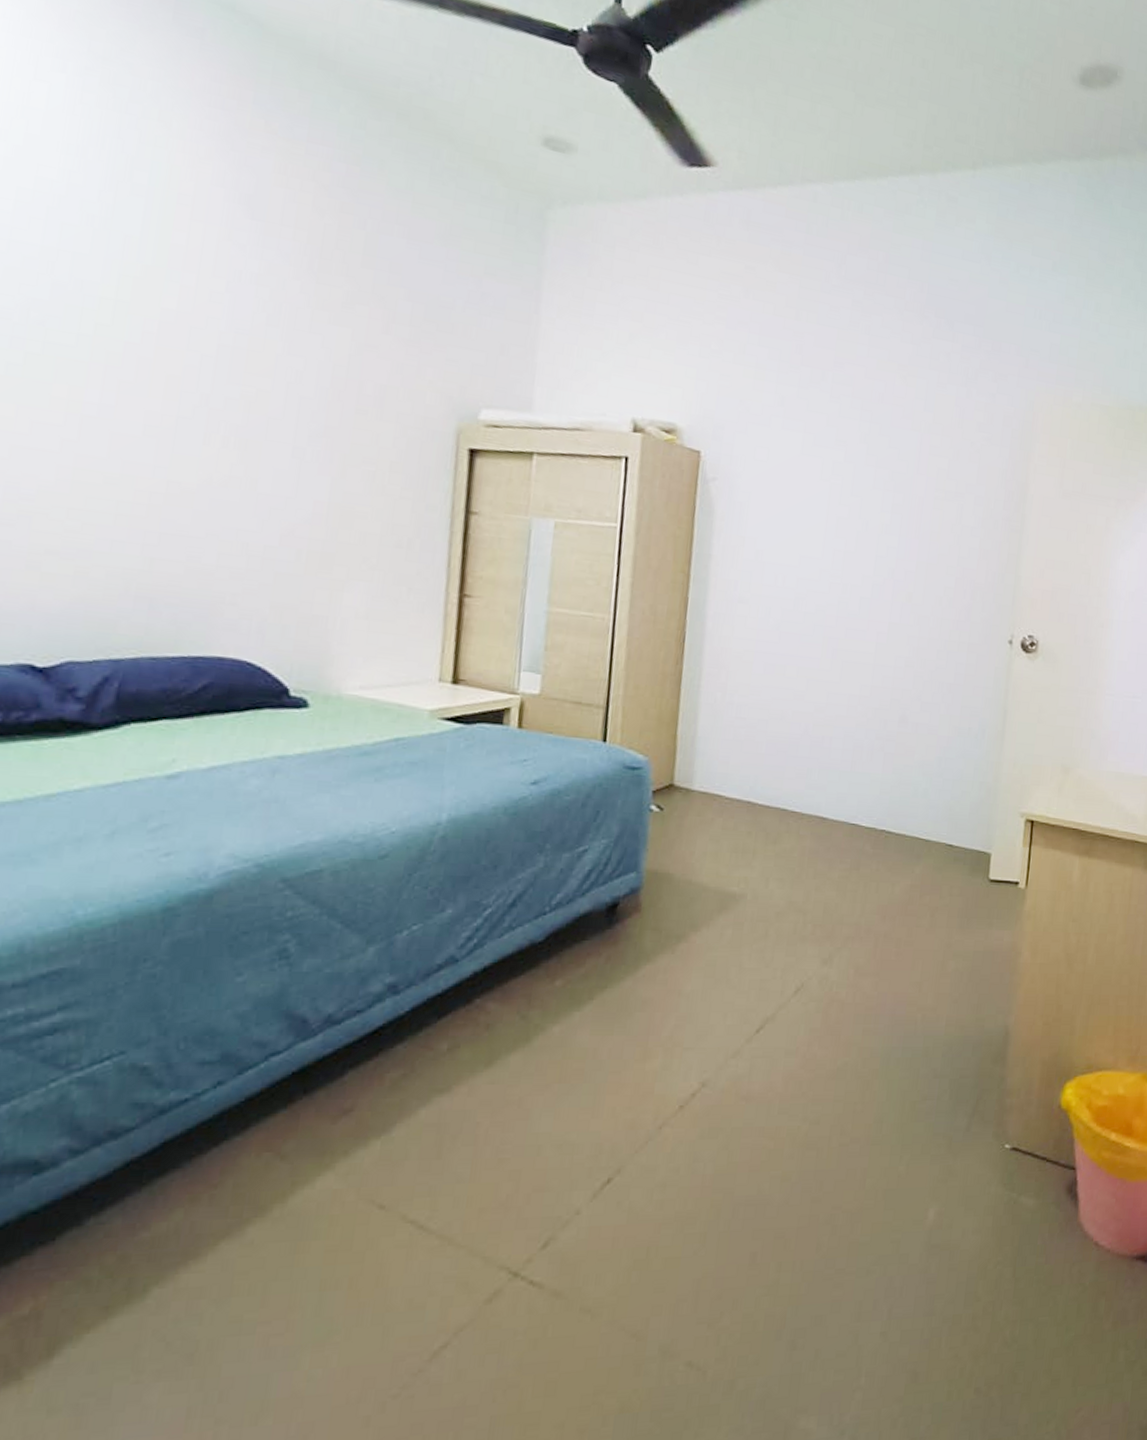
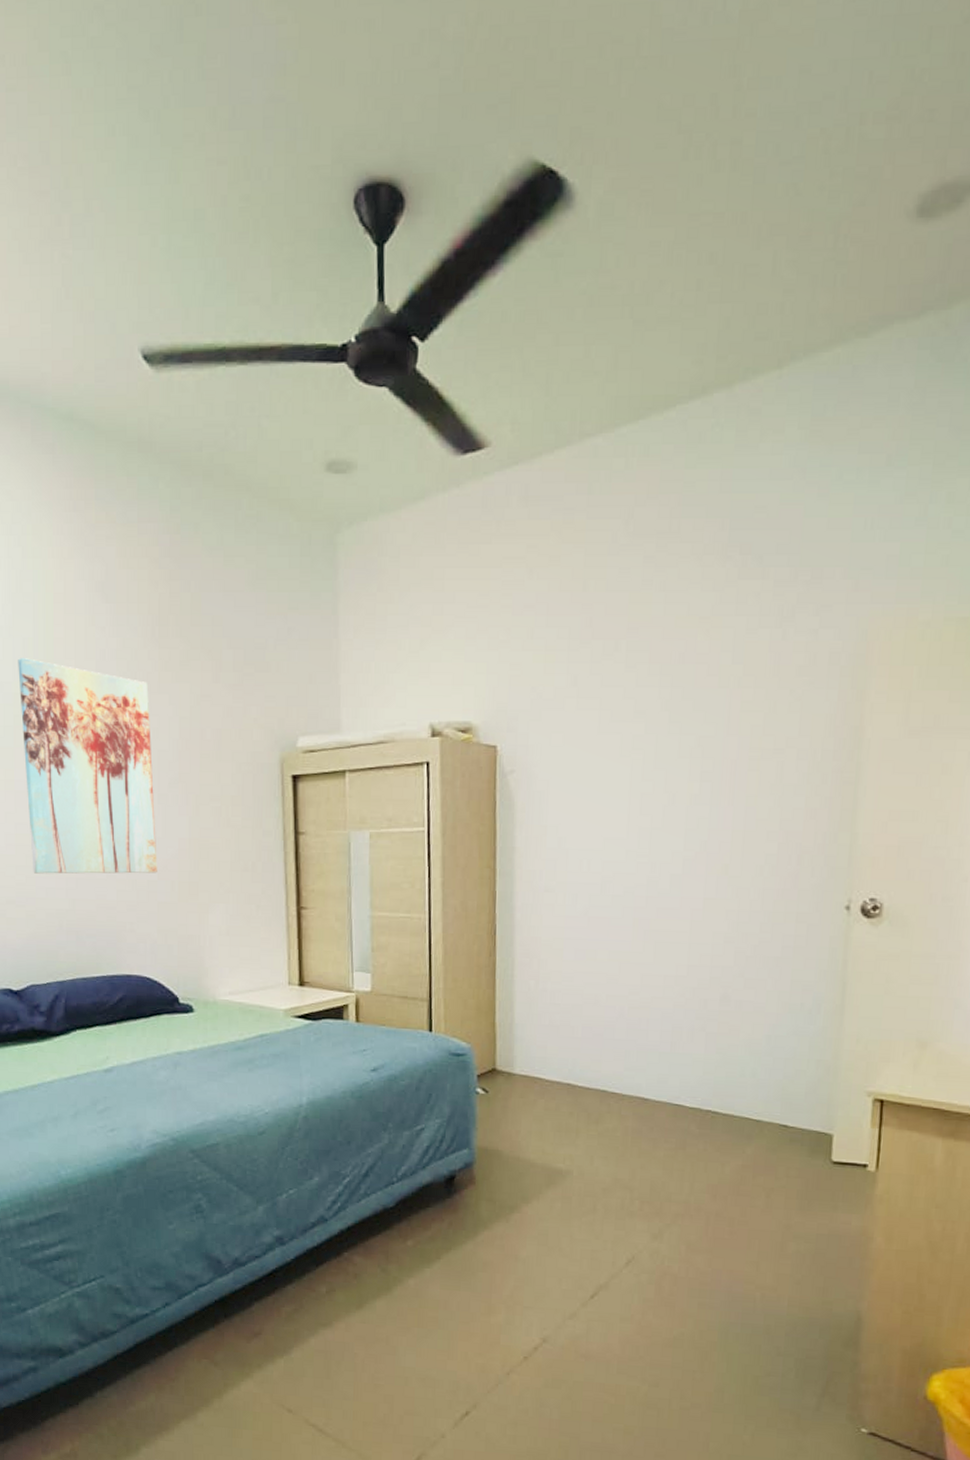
wall art: none [94,257,296,538] -> present [18,658,157,874]

